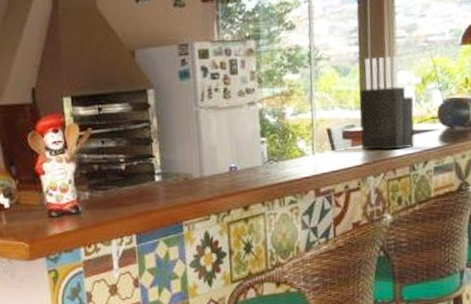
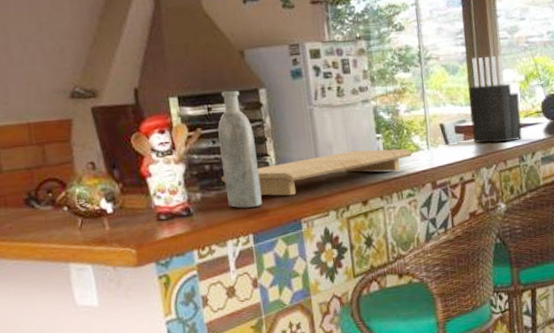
bottle: none [107,90,146,209] -> present [218,90,262,208]
cutting board: none [108,153,297,198] -> present [220,149,413,196]

